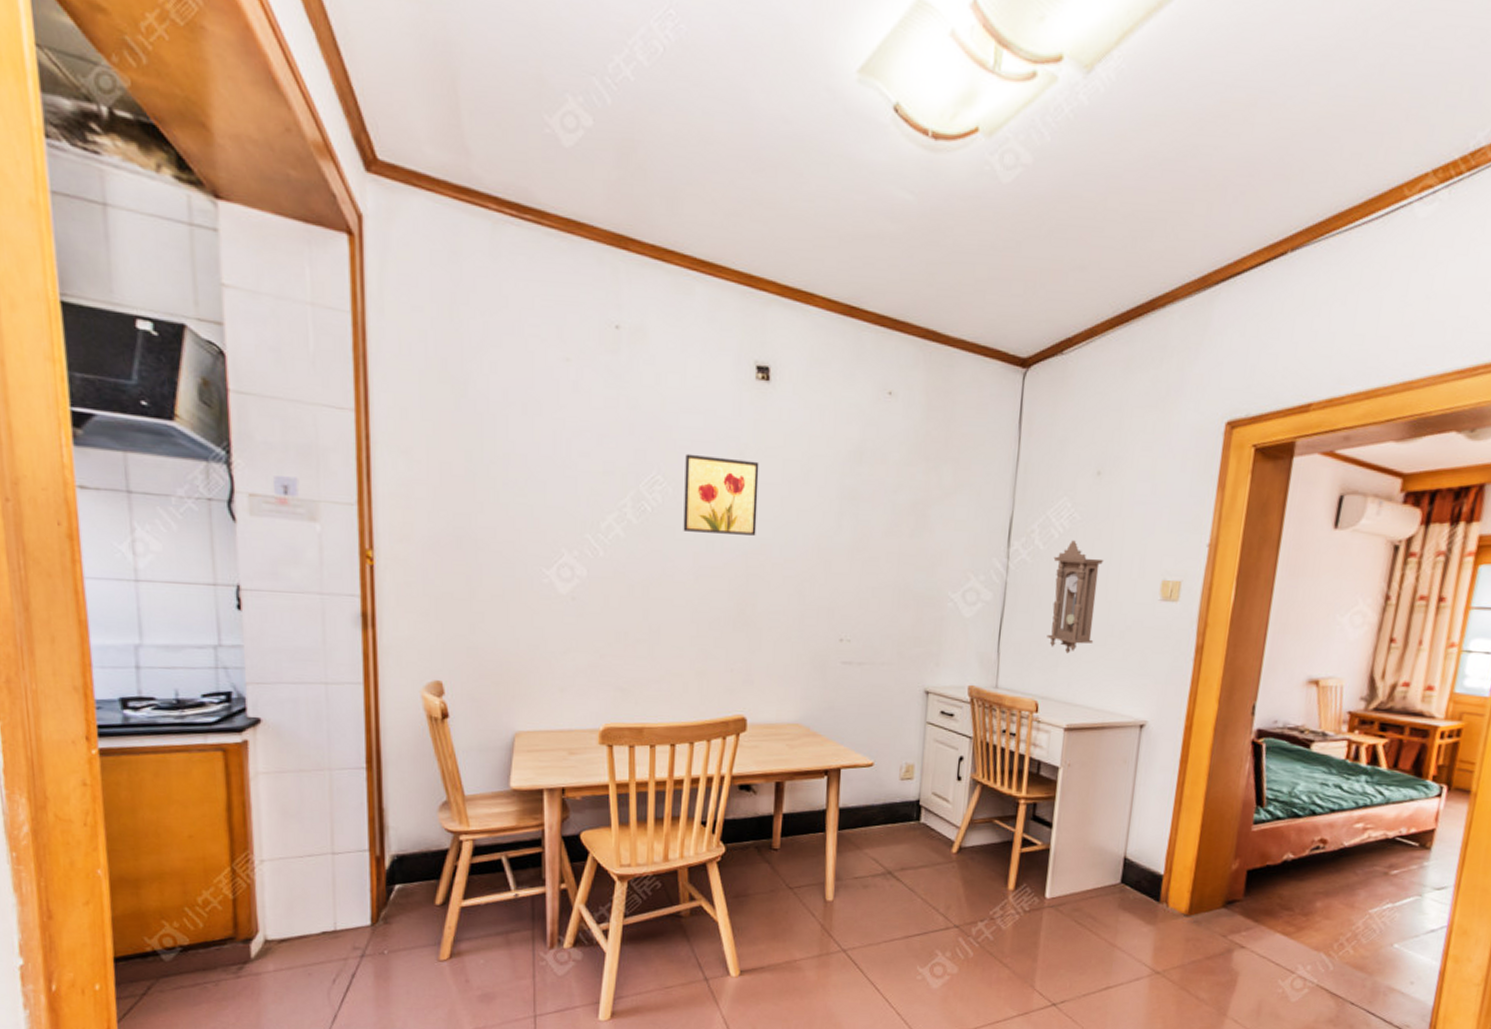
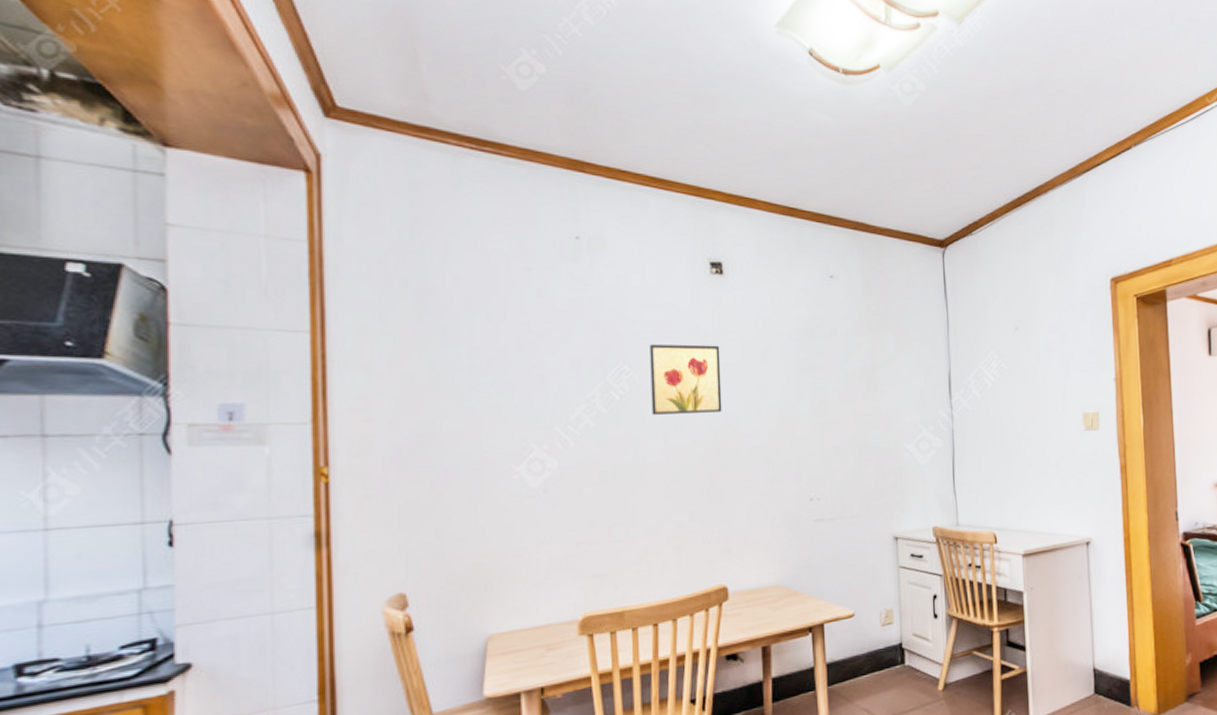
pendulum clock: present [1047,540,1104,654] -> none [990,387,1035,486]

